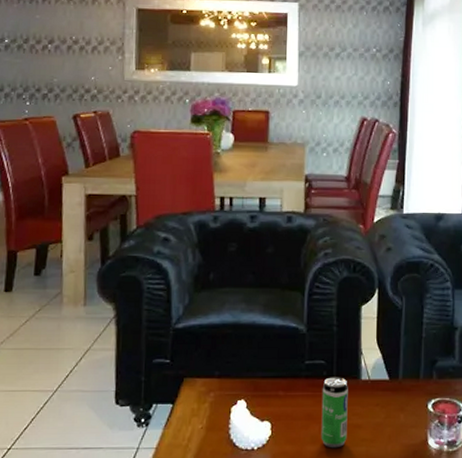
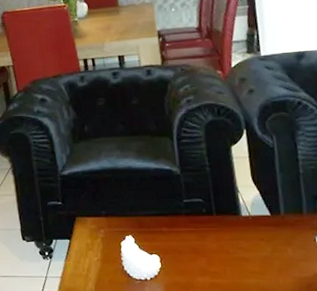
beverage can: present [321,377,348,448] -> none [203,213,236,280]

